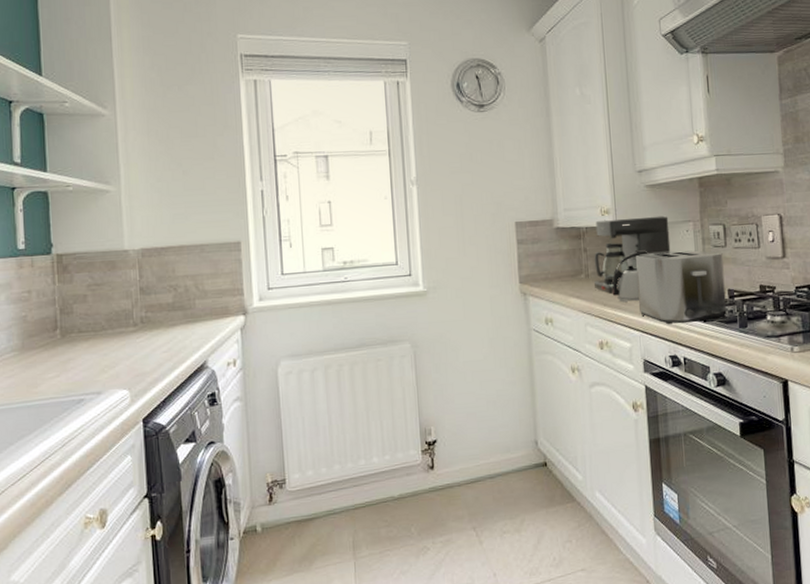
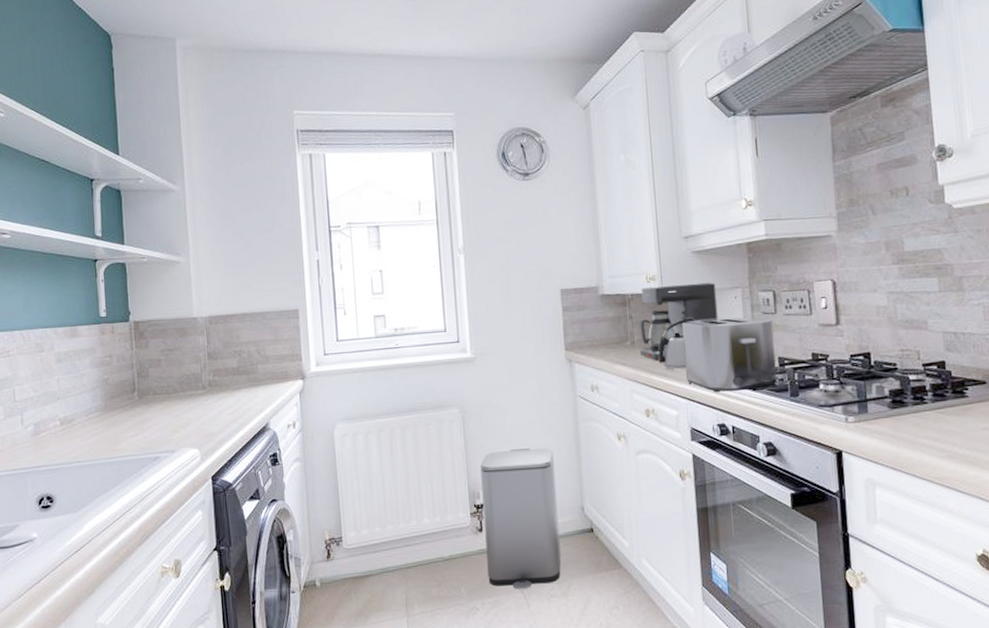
pedal bin: none [432,383,515,528] -> present [480,448,562,590]

